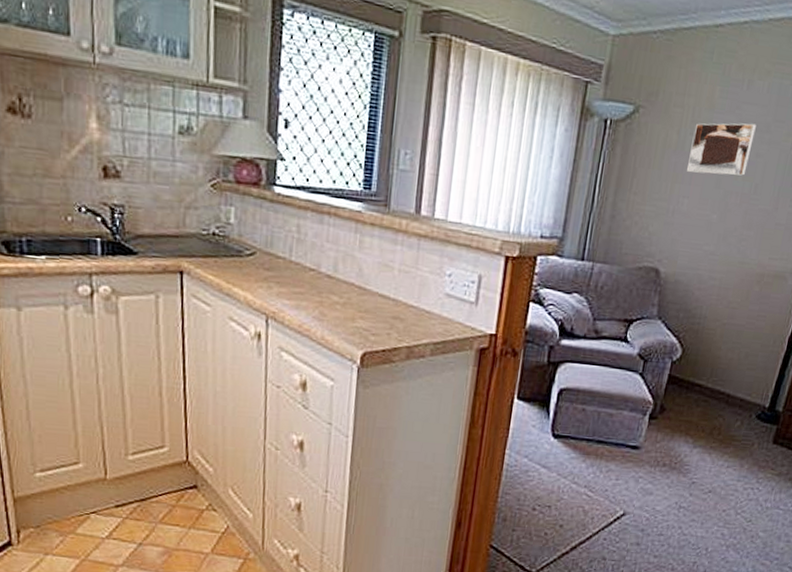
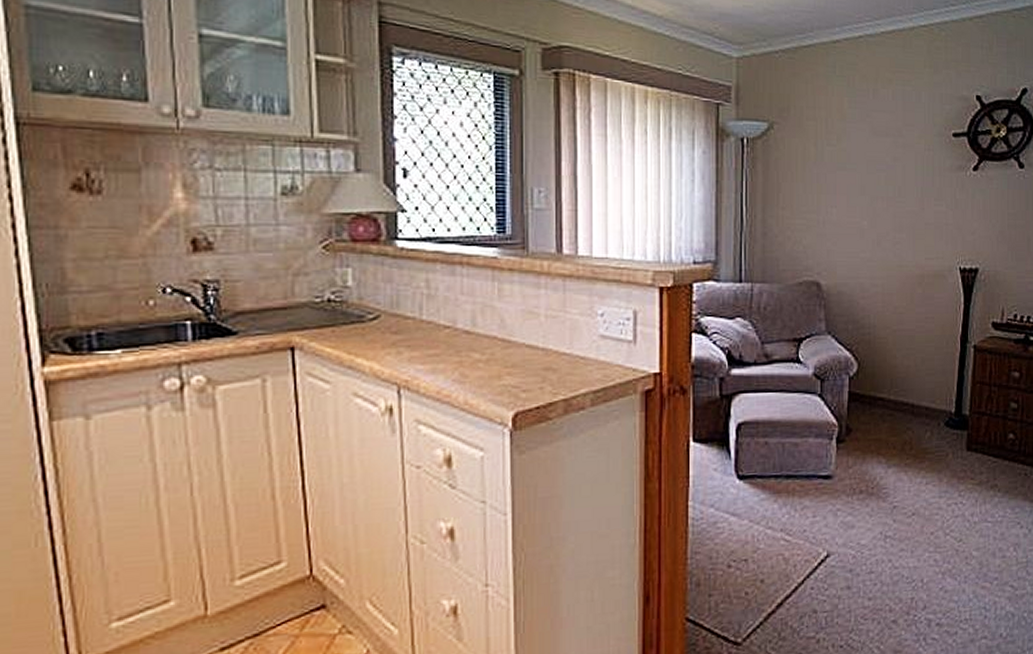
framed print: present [686,123,757,176] -> none [829,129,888,183]

